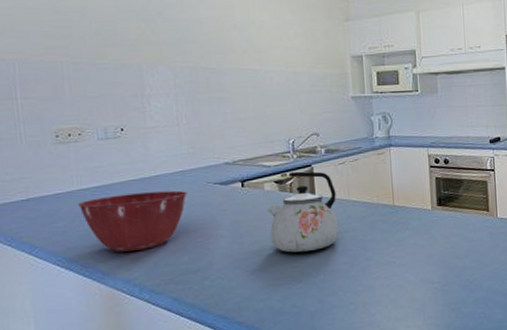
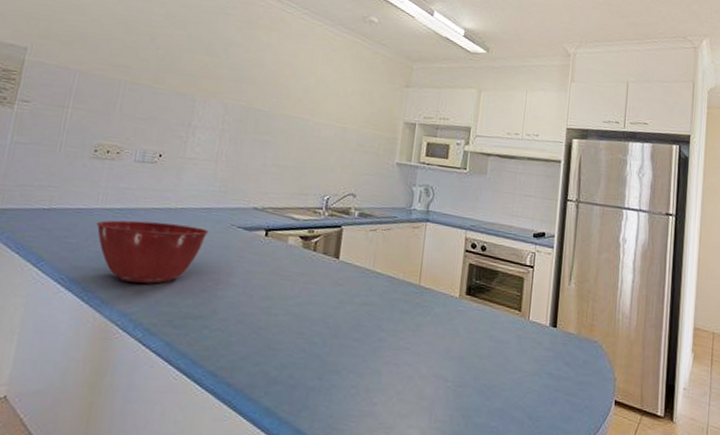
kettle: present [268,171,339,253] -> none [282,229,361,319]

